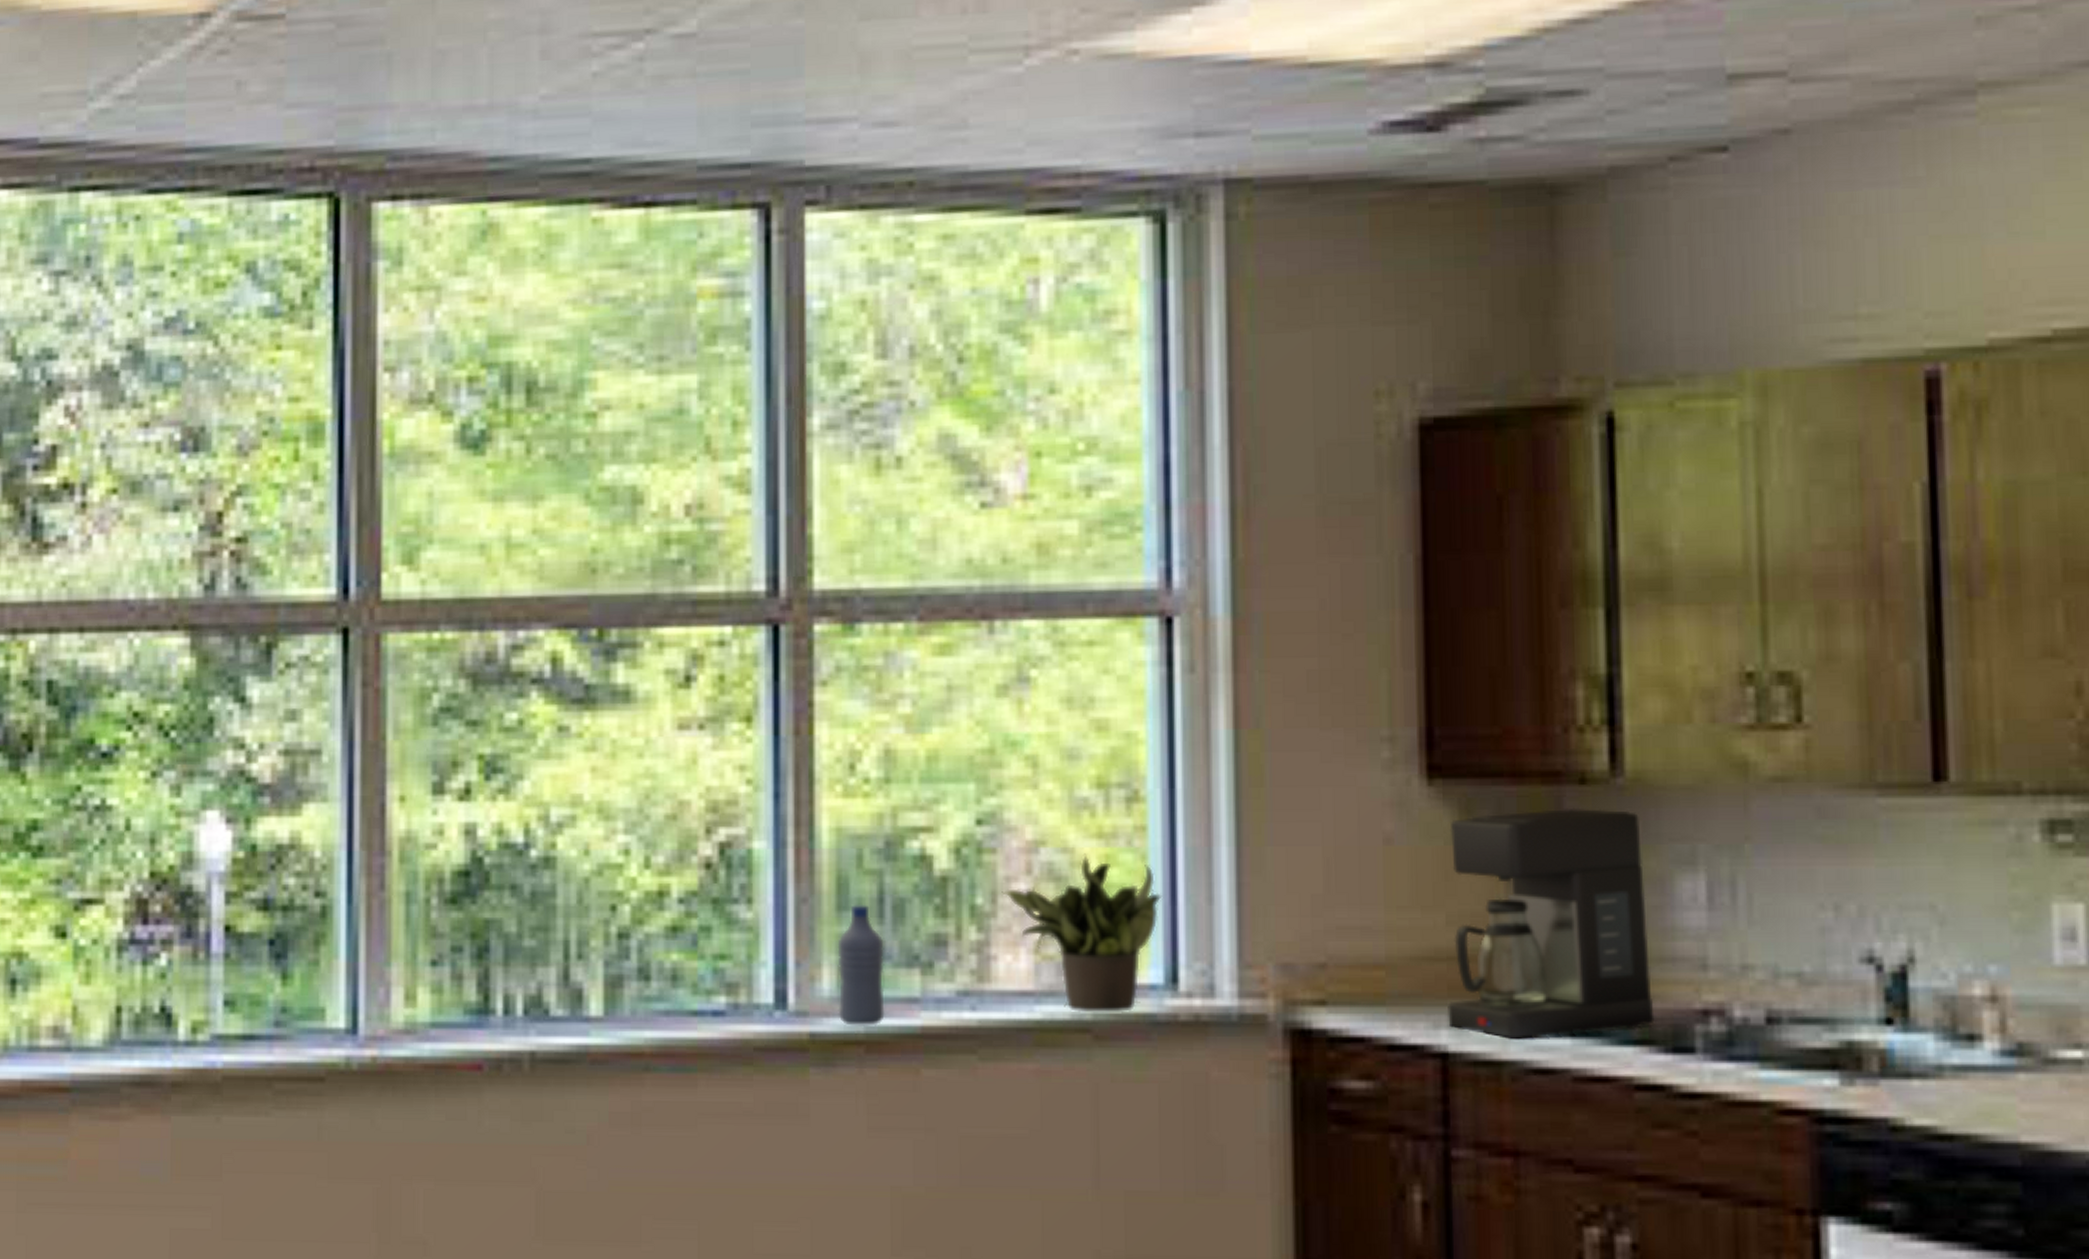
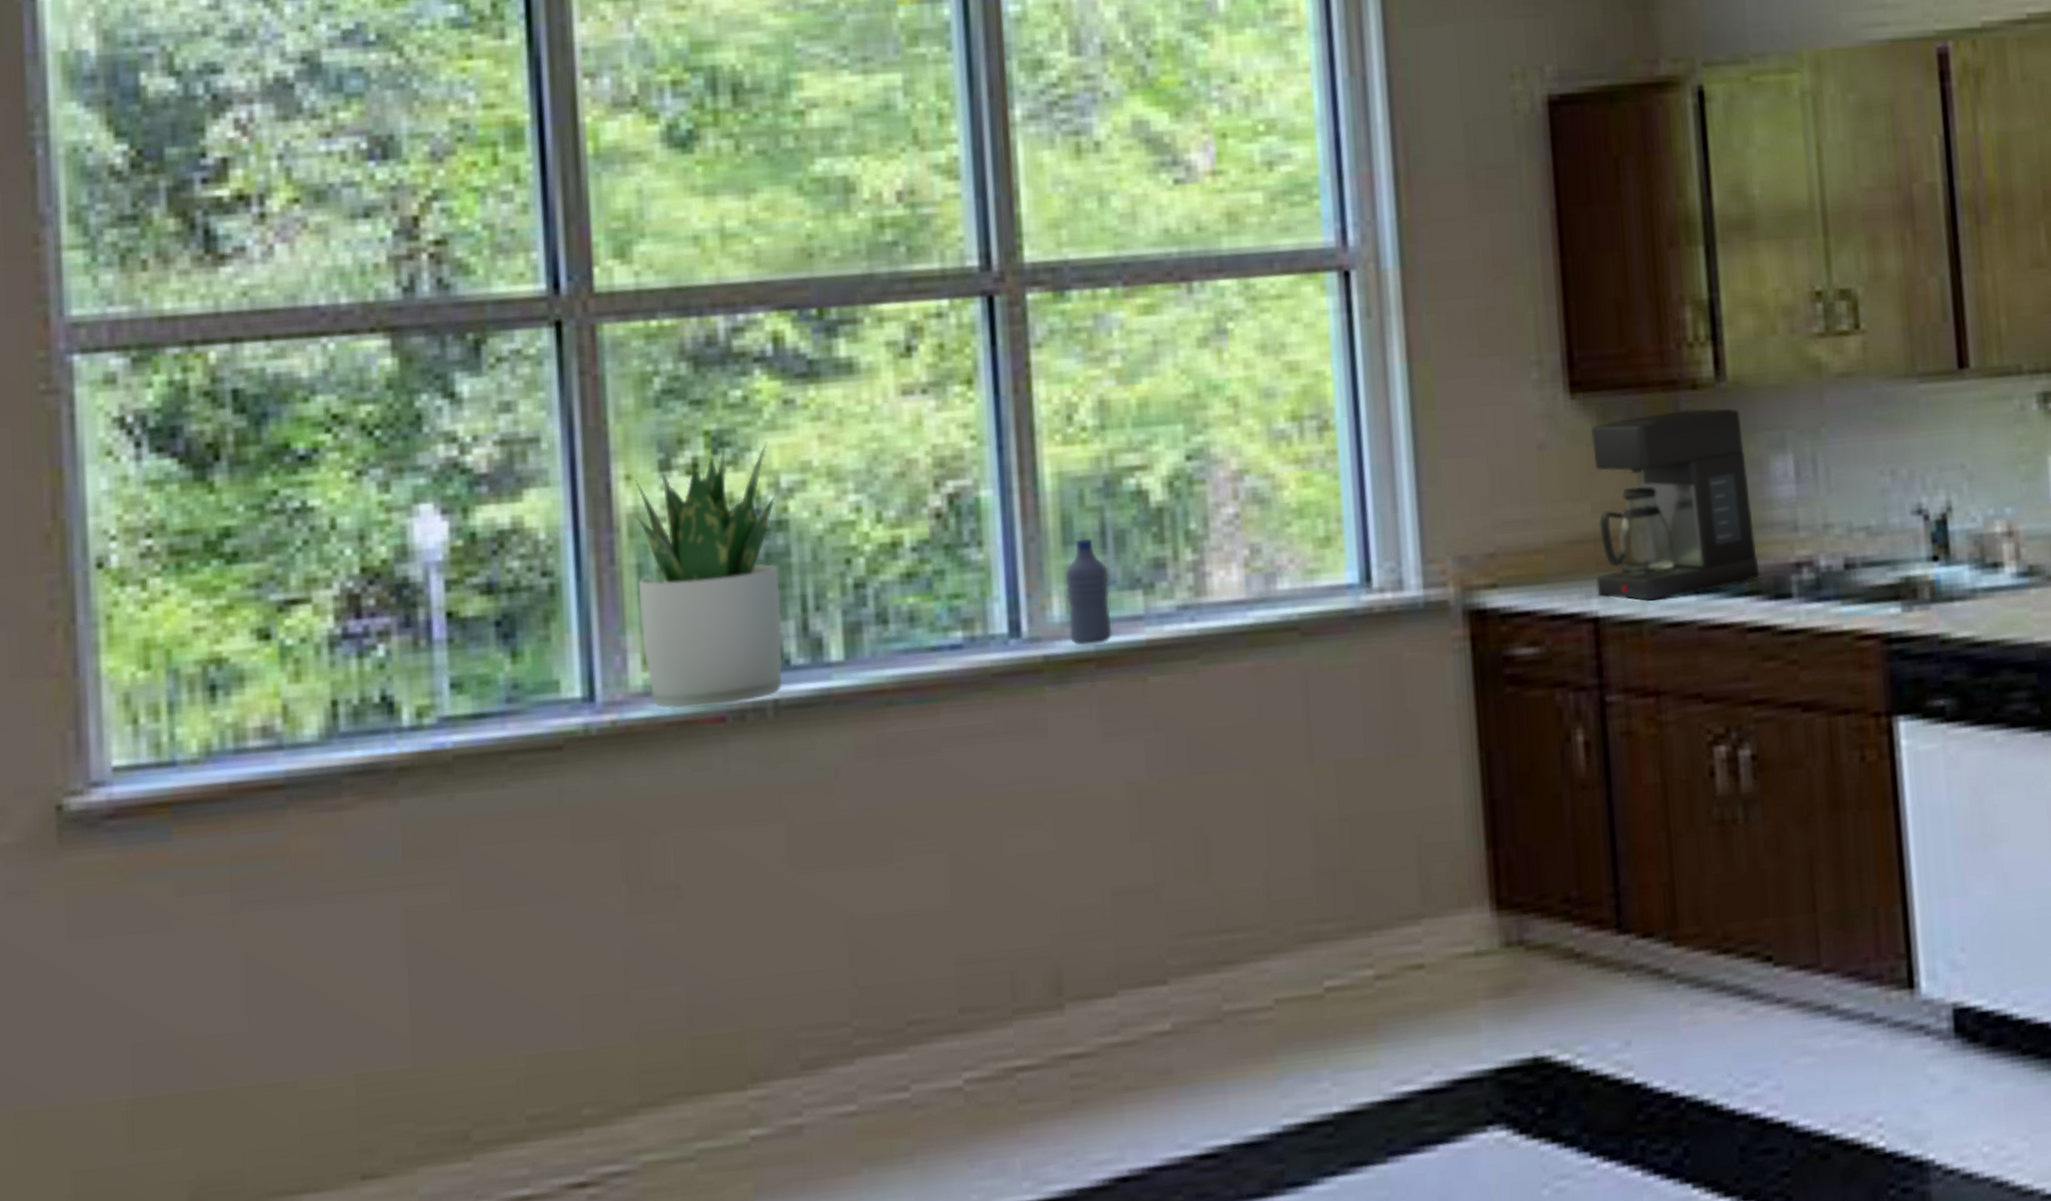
planter: none [405,769,544,1052] -> present [635,441,783,709]
potted plant: present [1002,853,1163,1013] -> none [1212,477,1354,615]

